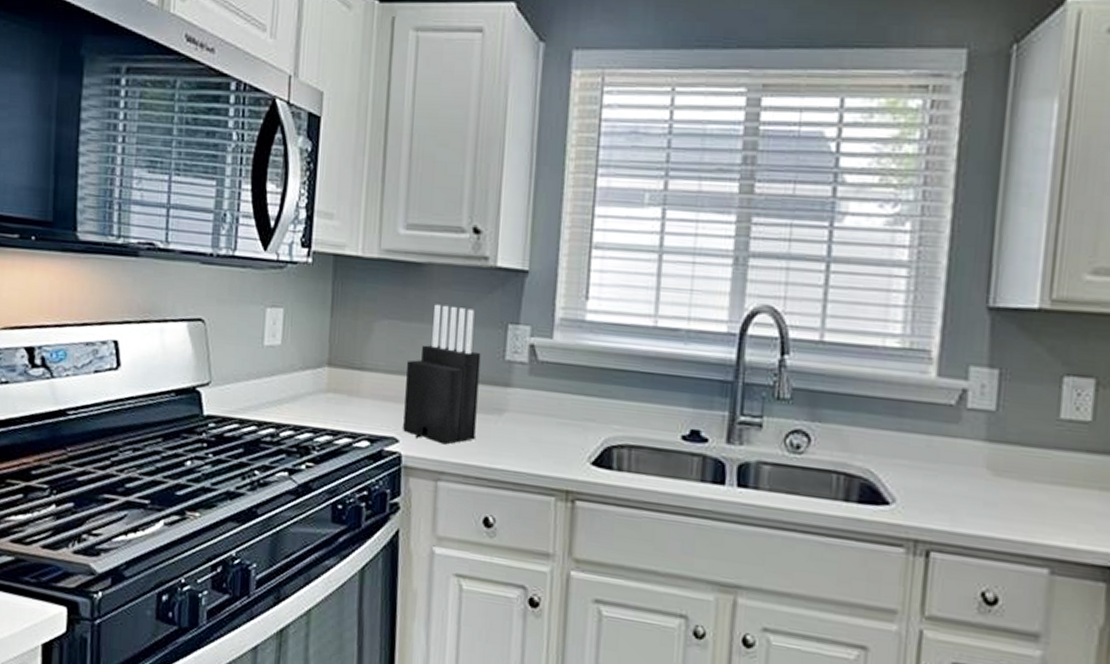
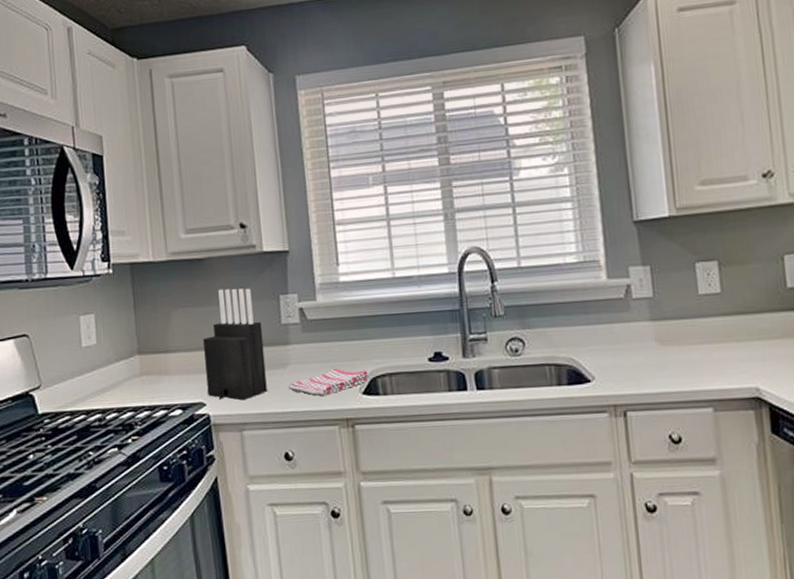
dish towel: none [501,426,603,459] -> present [288,368,369,397]

